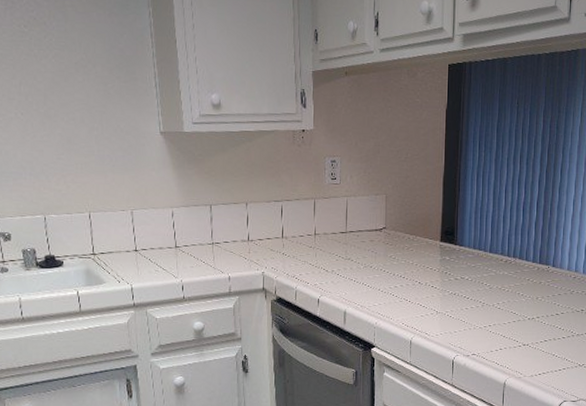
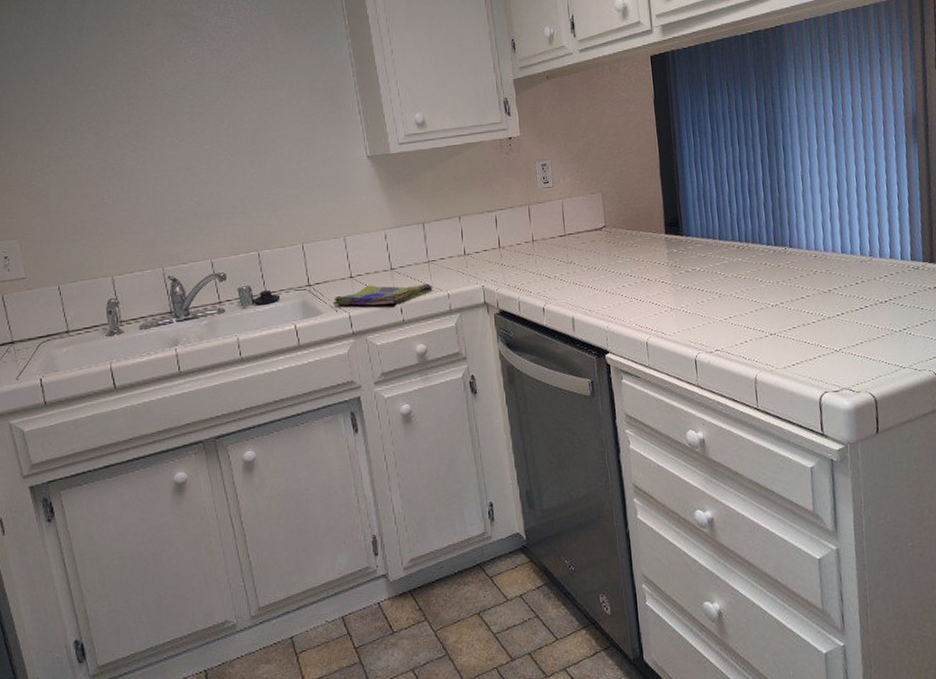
dish towel: none [116,260,214,282] -> present [333,283,433,306]

